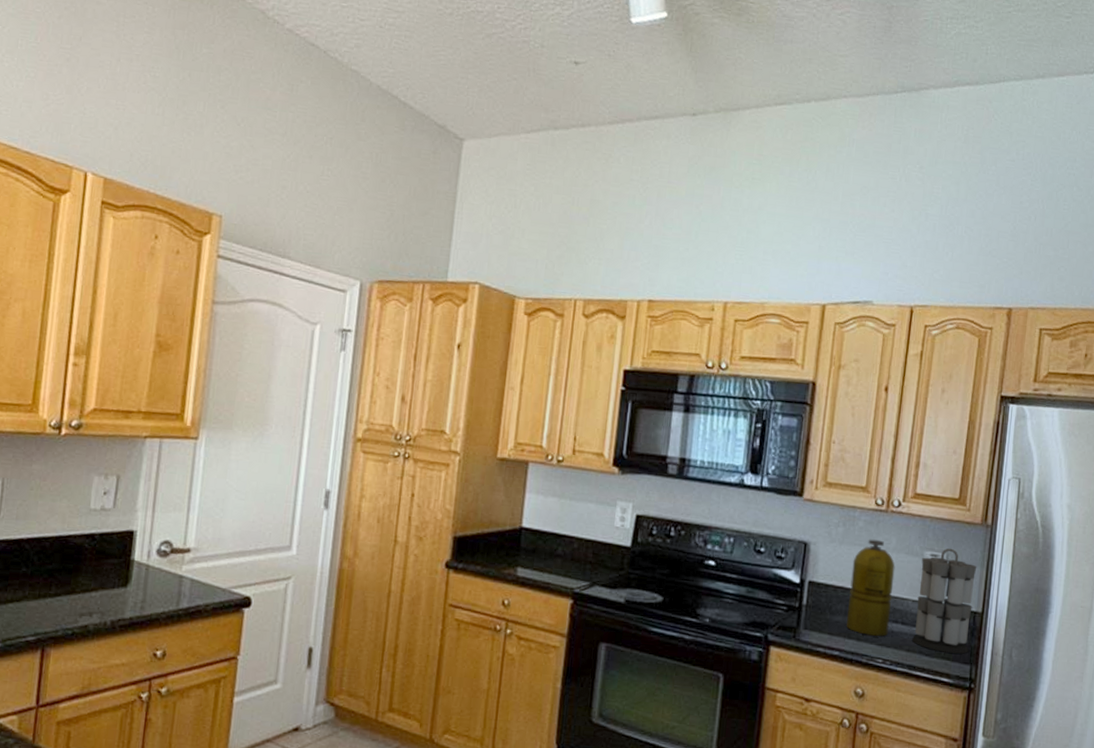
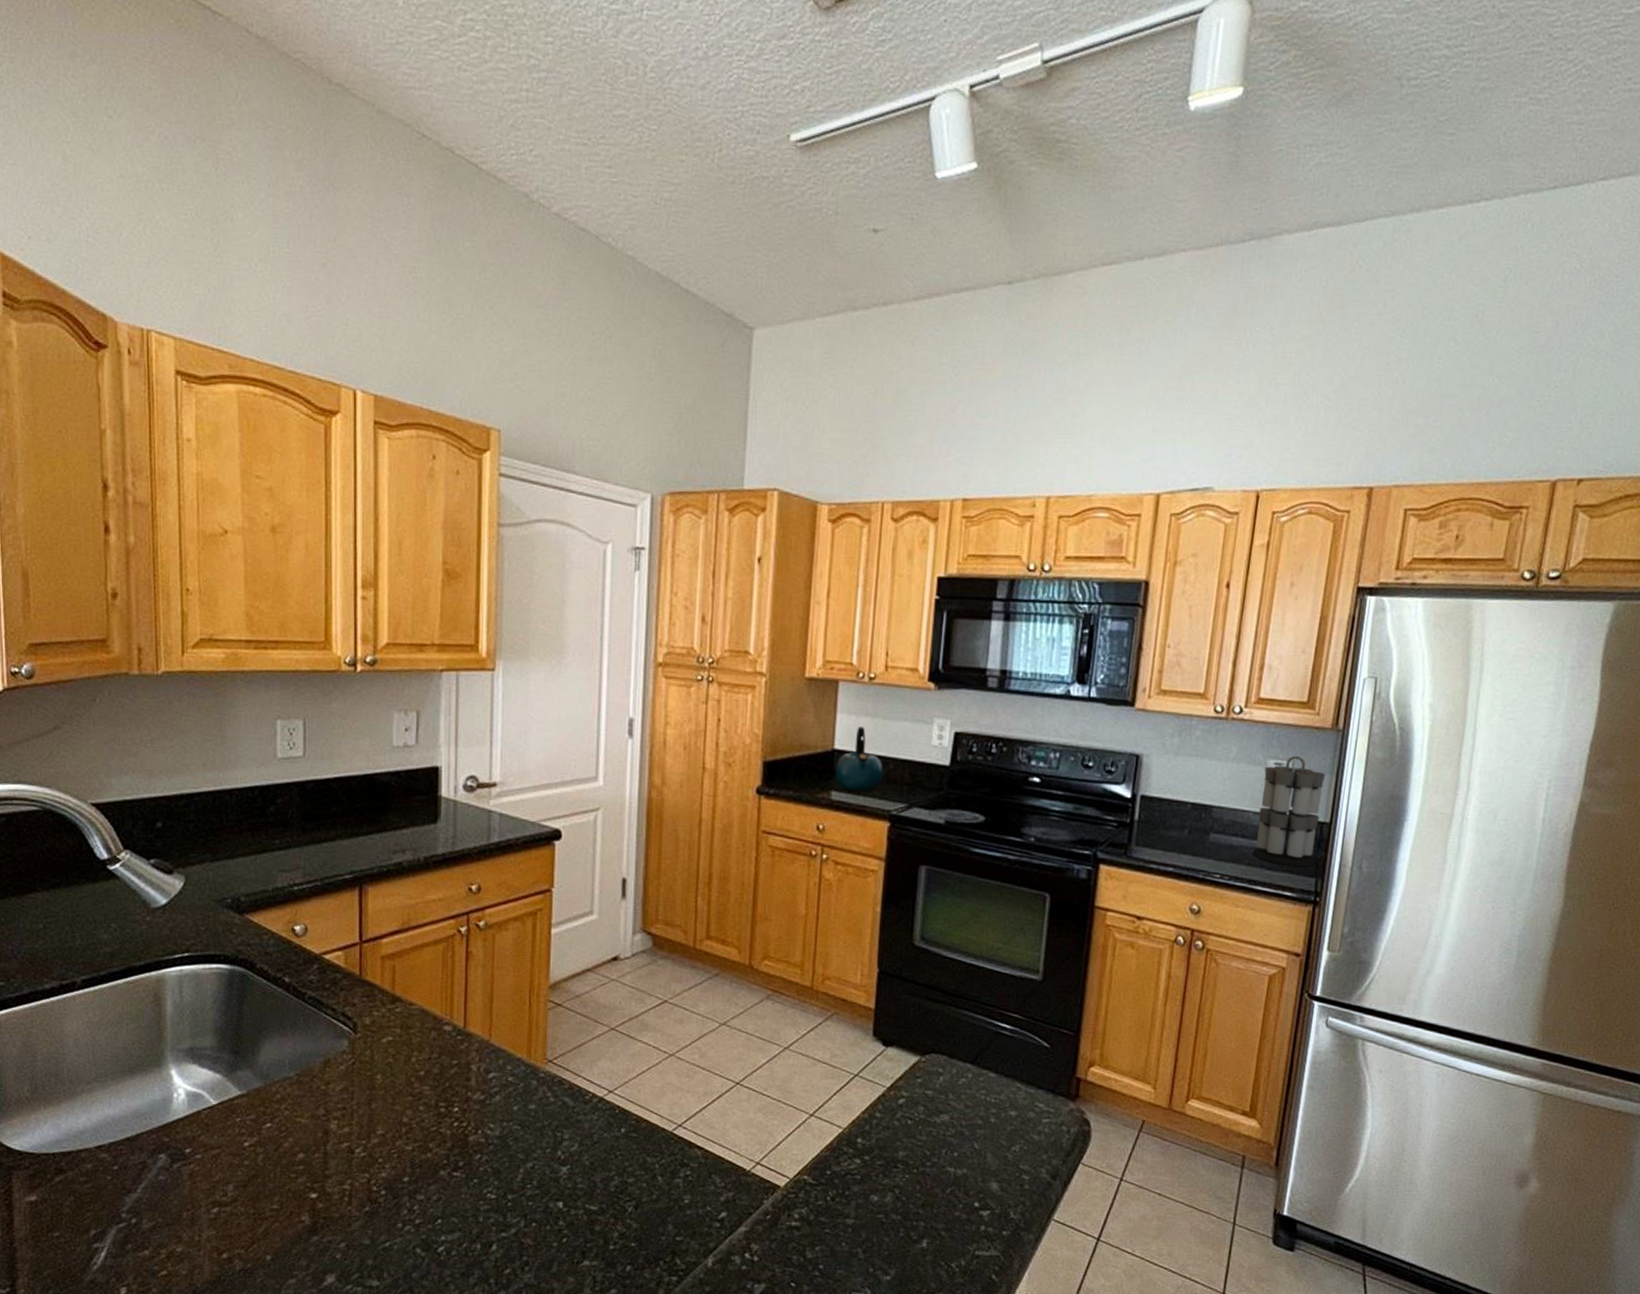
kettle: none [522,506,568,570] -> present [835,727,883,792]
canister: present [847,539,895,637] -> none [1182,749,1236,851]

